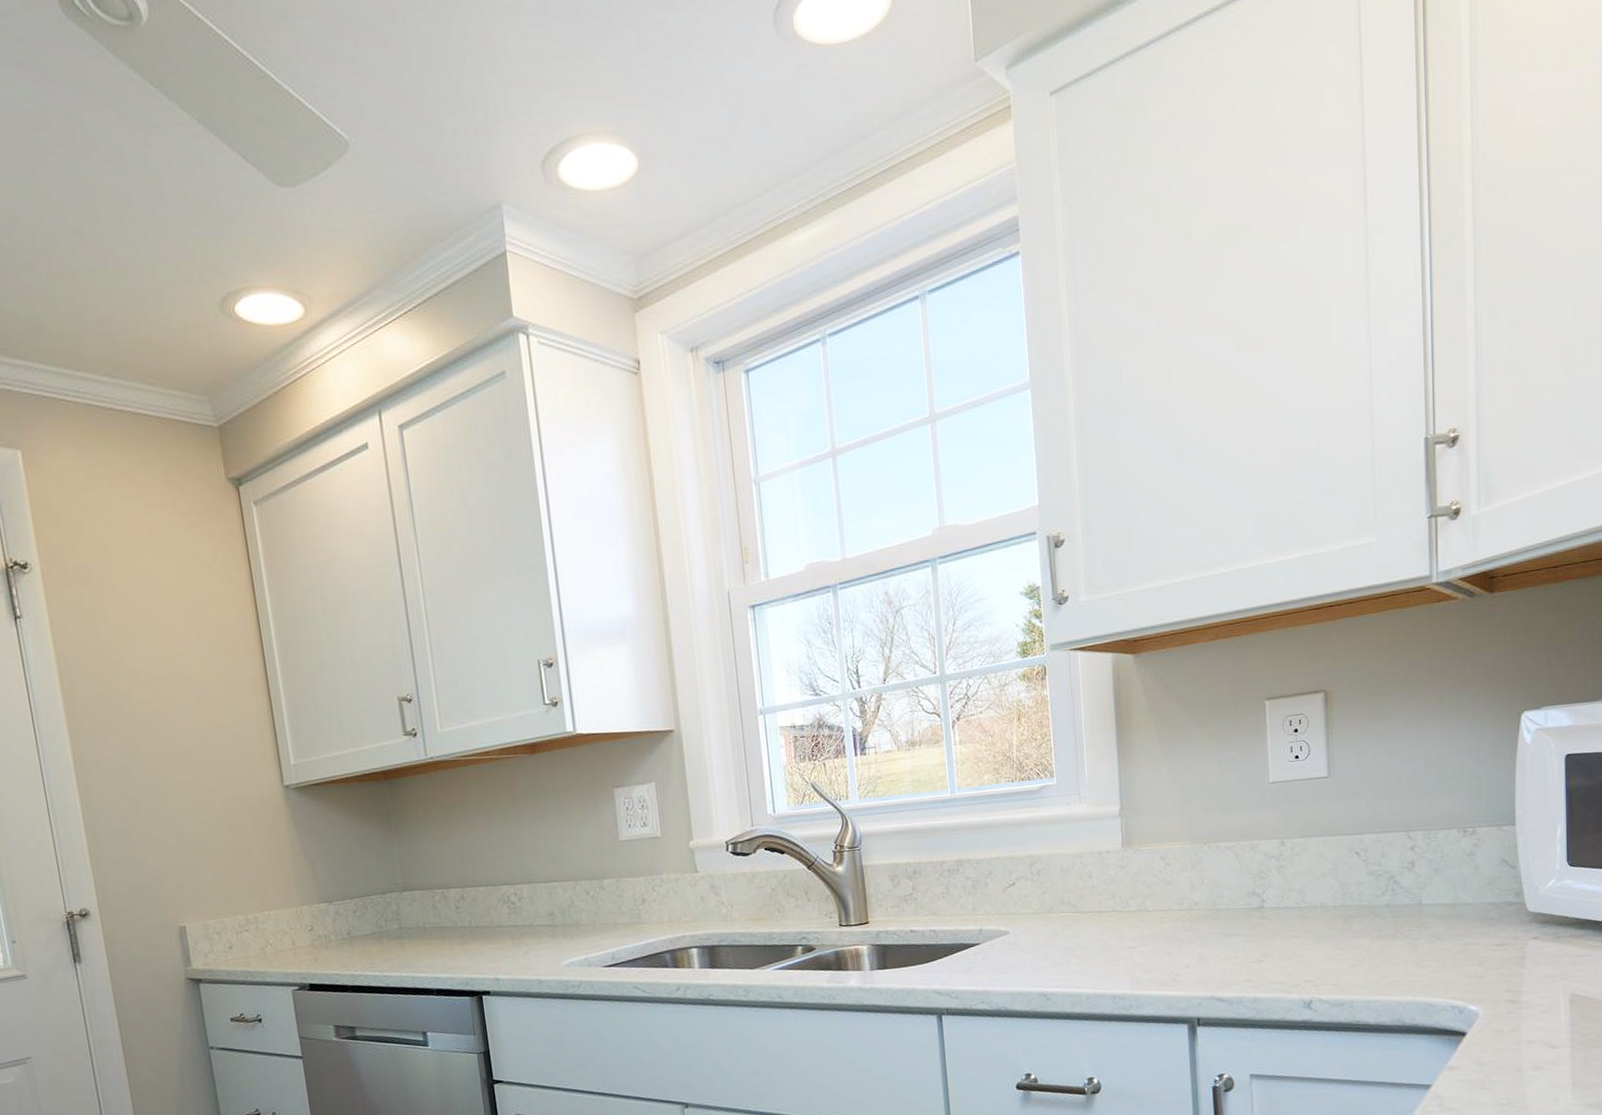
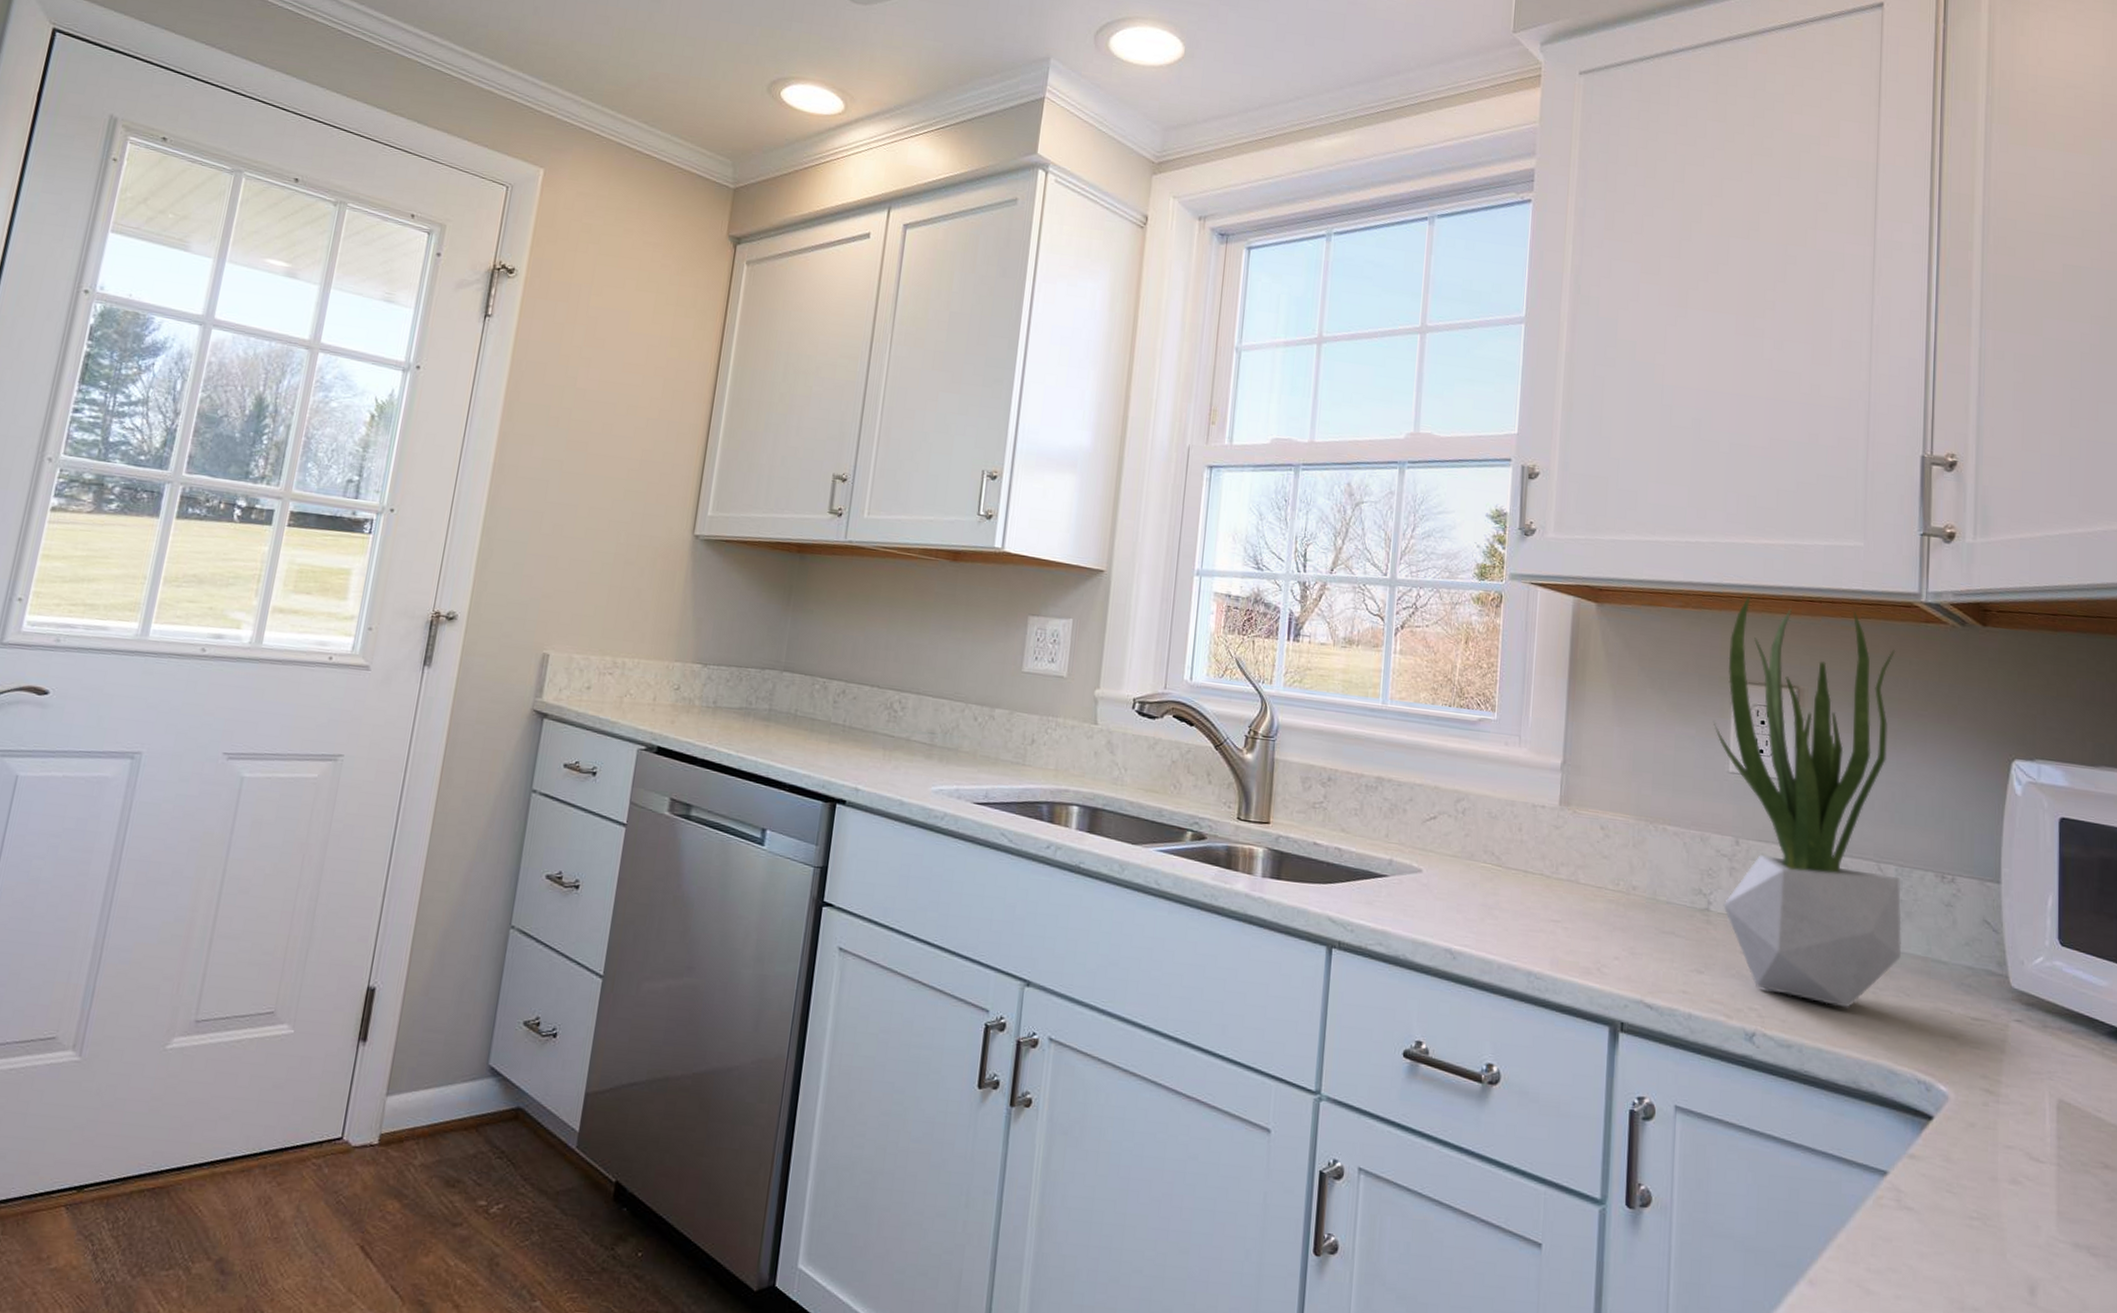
potted plant: none [1252,606,1432,963] -> present [1714,595,1902,1008]

